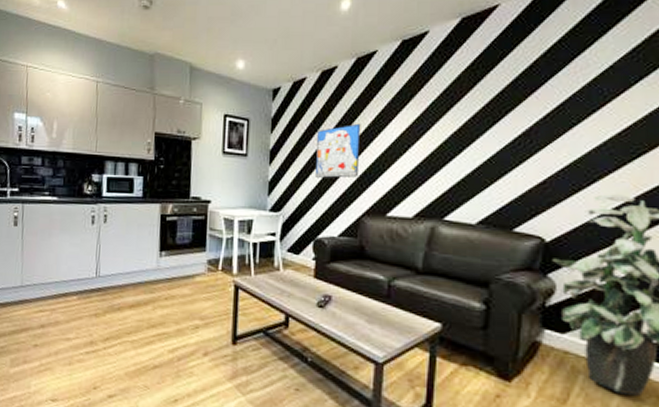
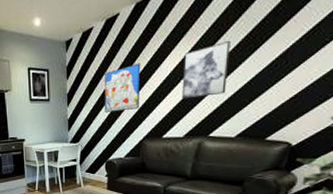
wall art: none [409,109,466,172] -> present [181,40,231,99]

